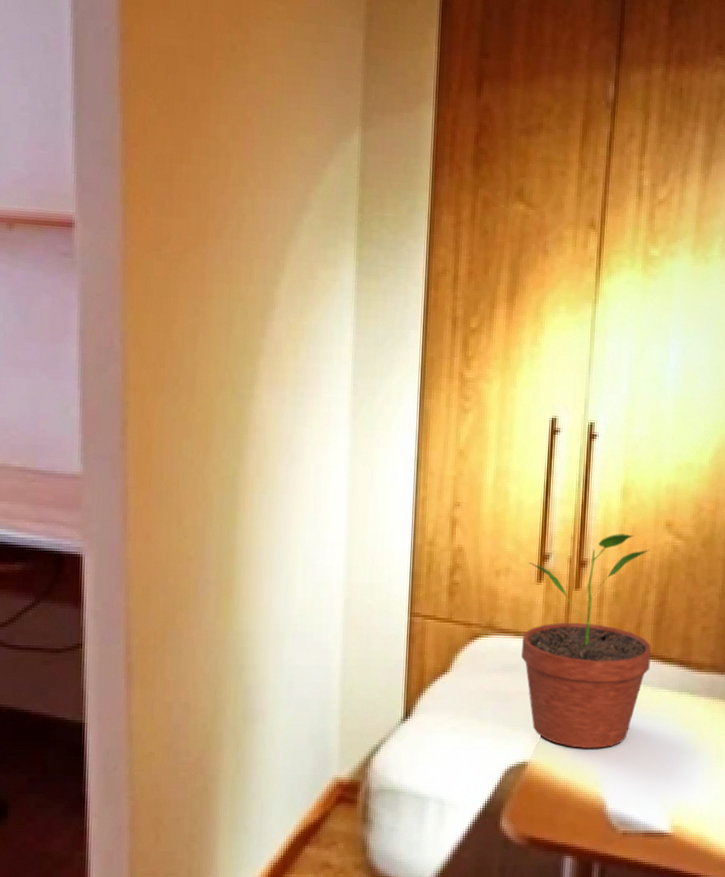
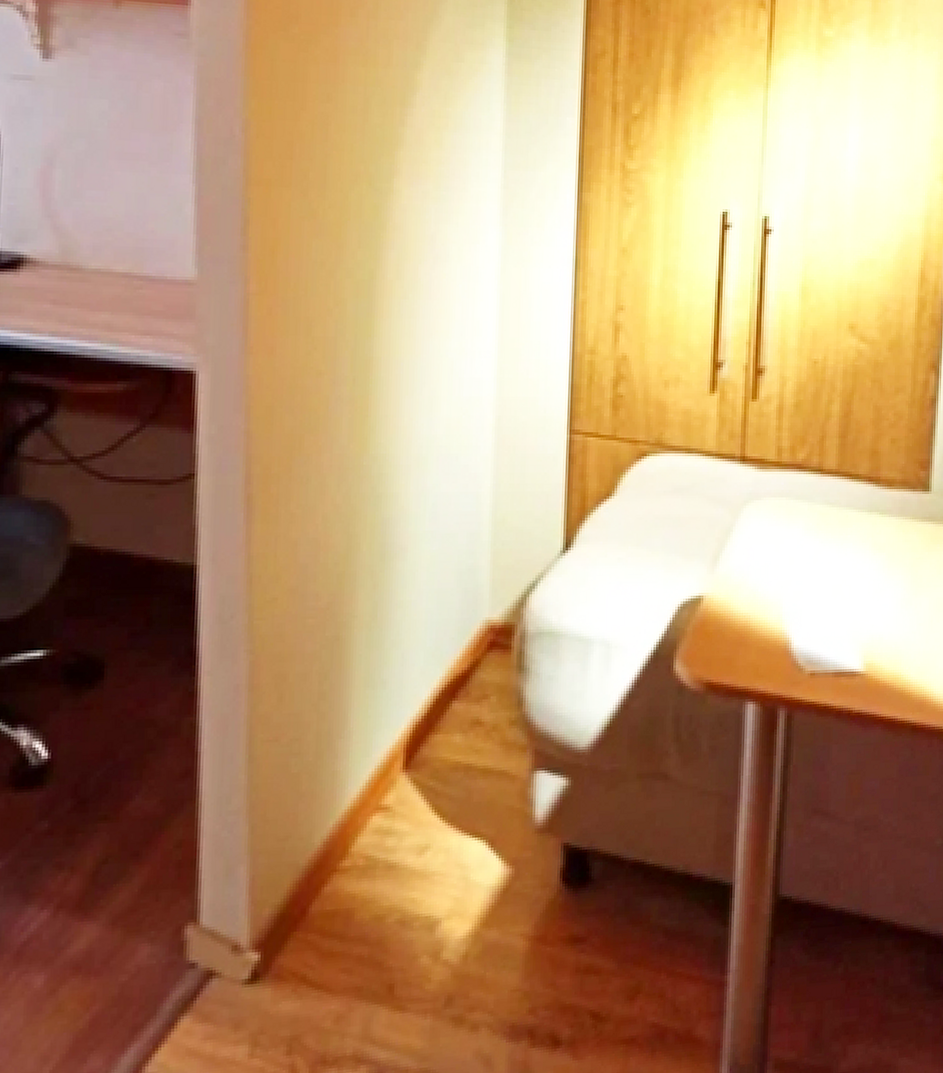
potted plant: present [521,534,651,748] -> none [693,338,837,578]

